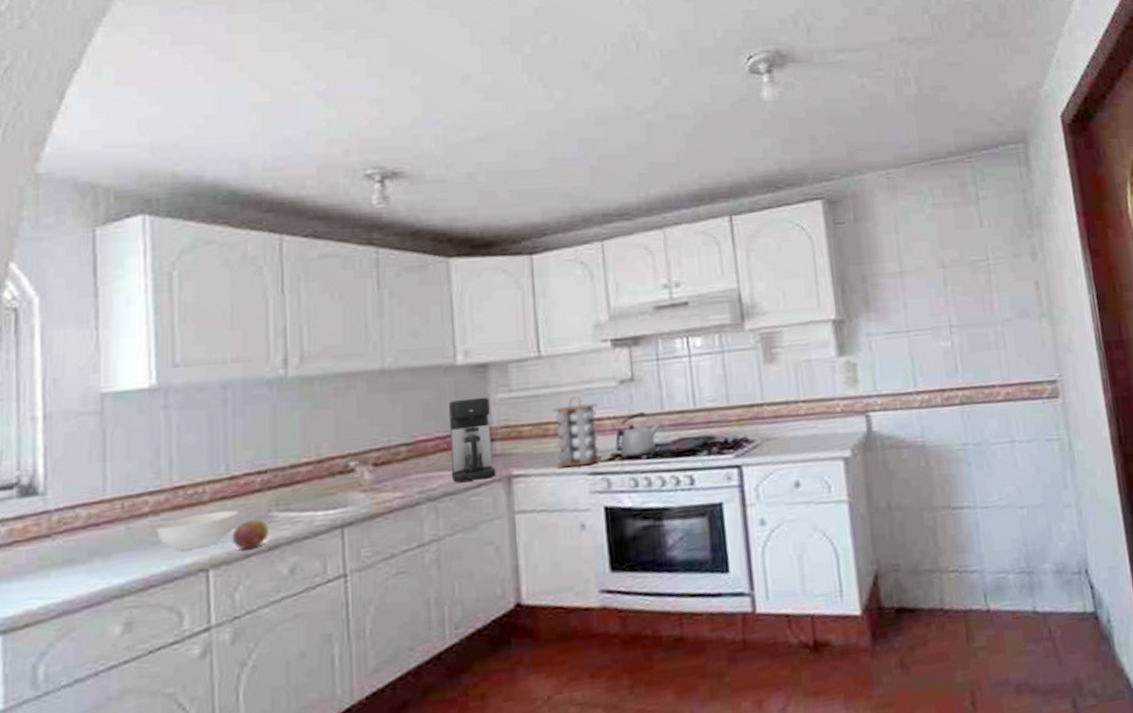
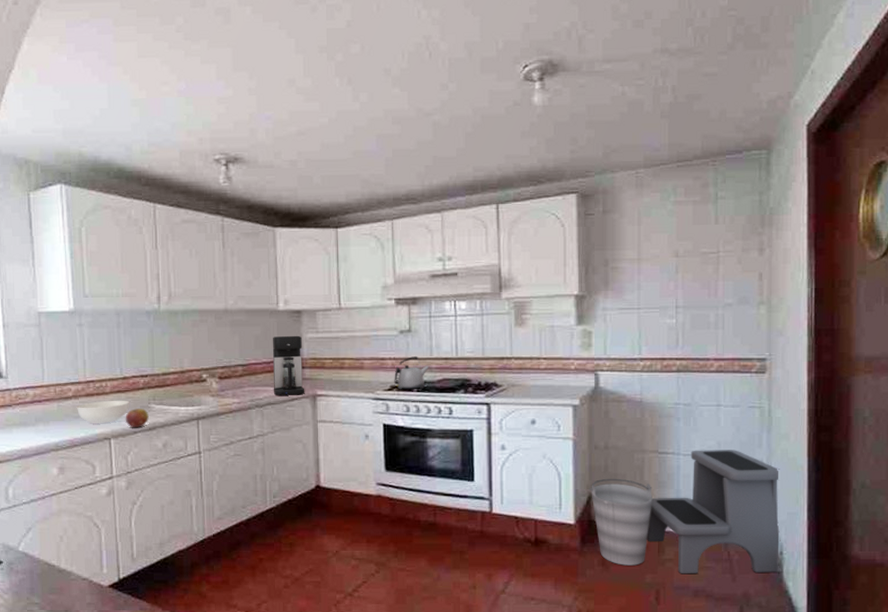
spice rack: present [552,396,602,469] -> none [348,340,383,394]
bucket: none [874,547,953,664] -> present [589,478,652,566]
step stool: none [950,495,1115,666] -> present [647,450,784,575]

